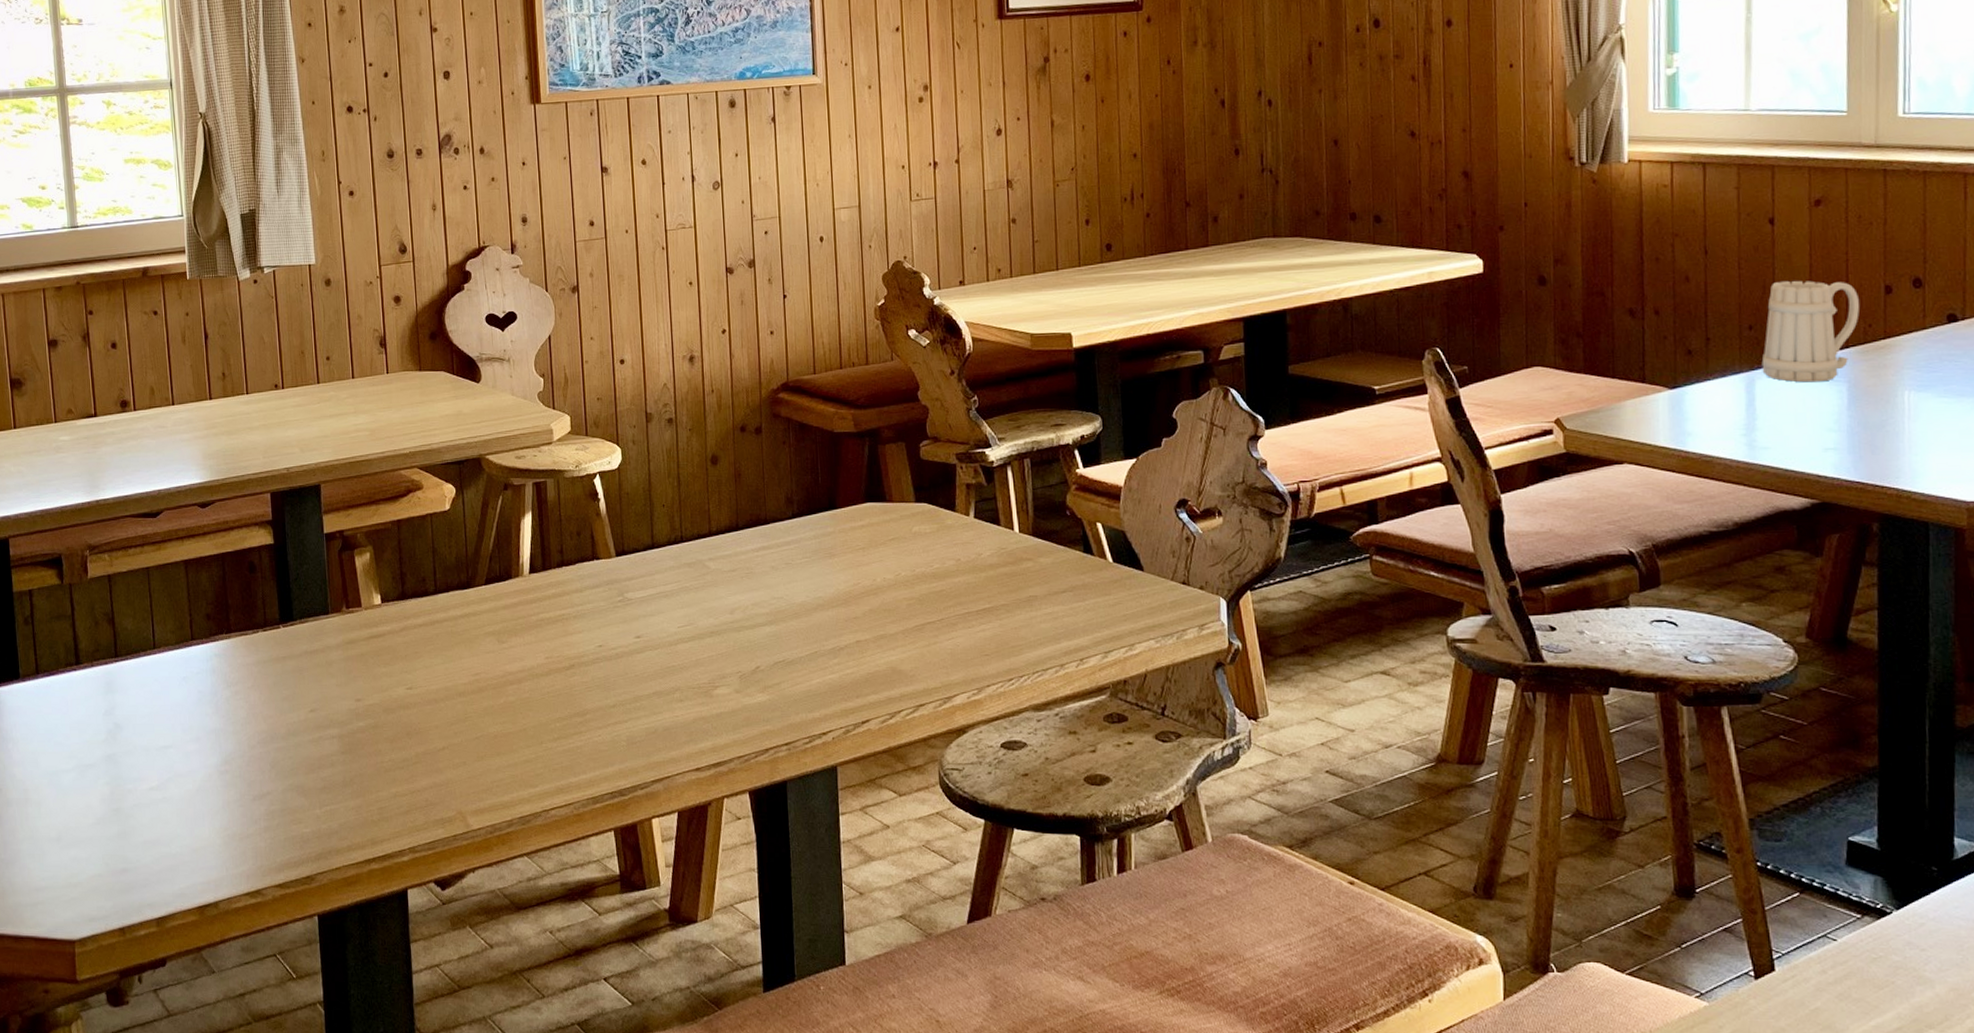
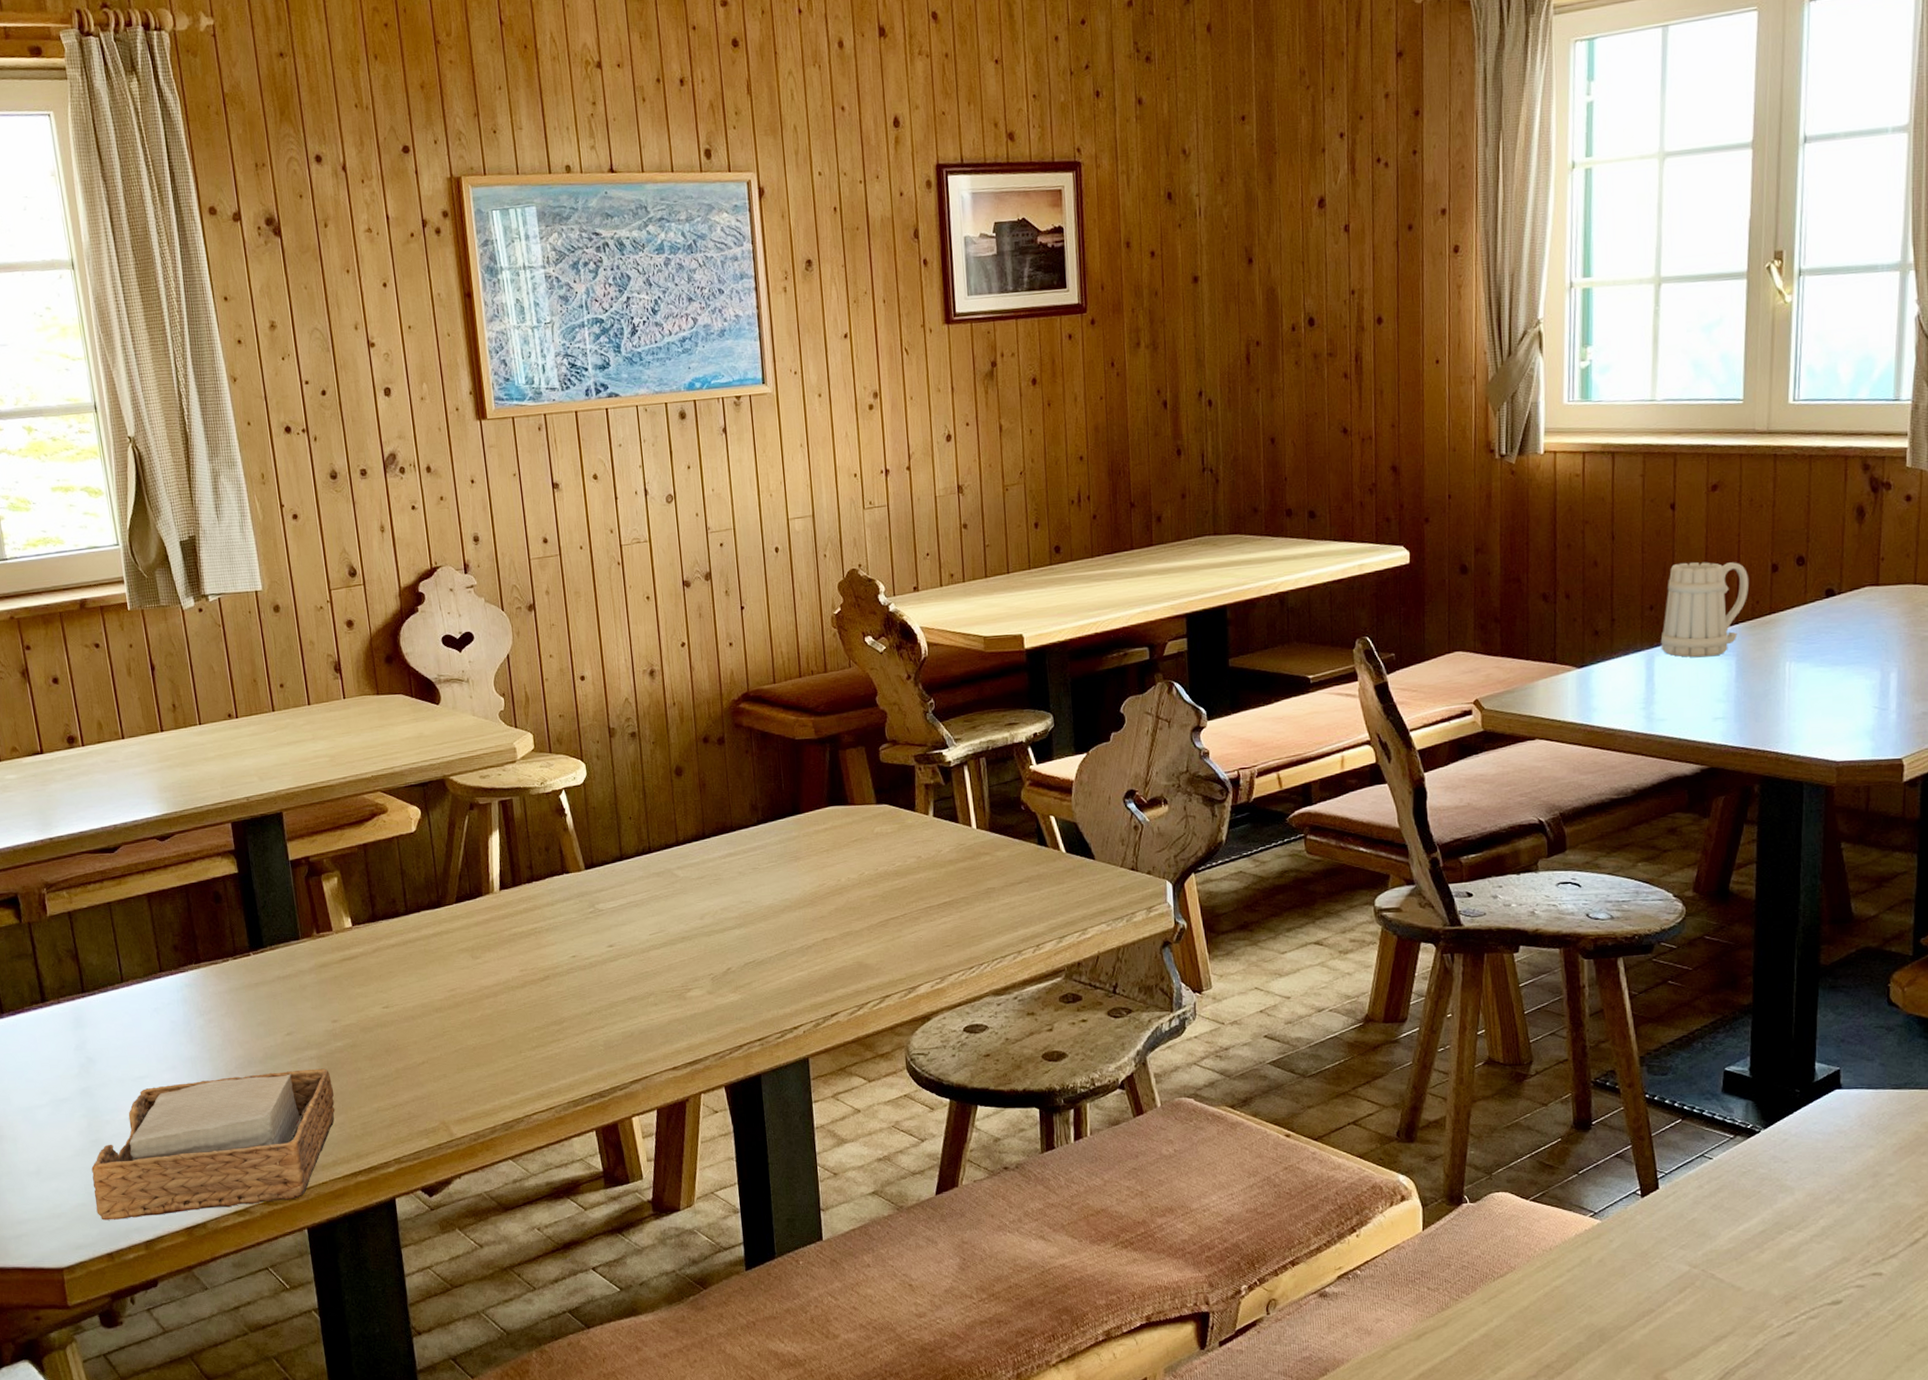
napkin holder: none [110,748,353,893] -> present [91,1068,335,1220]

